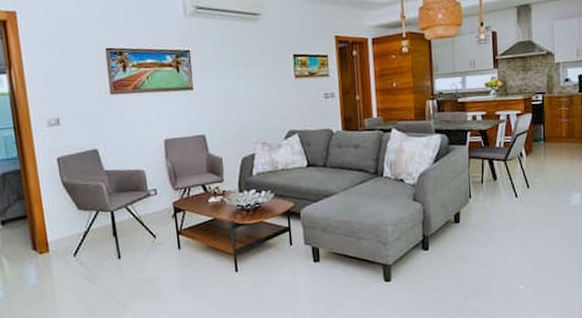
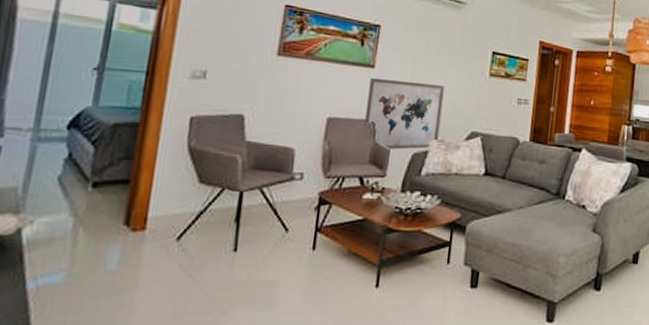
wall art: none [192,94,261,159] -> present [365,77,445,150]

